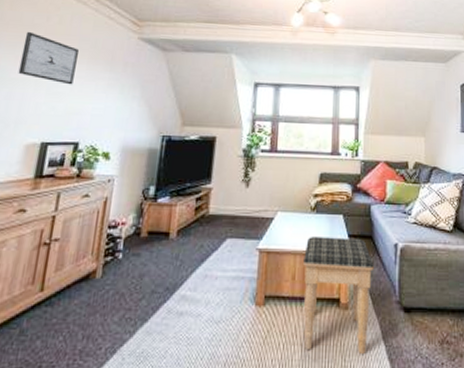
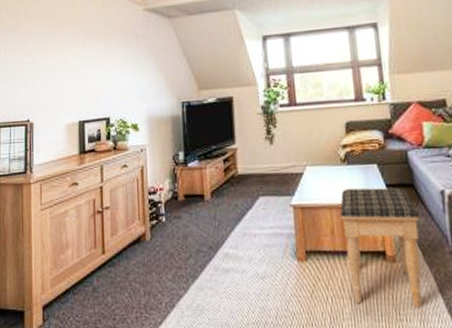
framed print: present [18,31,79,85] -> none [48,20,95,65]

